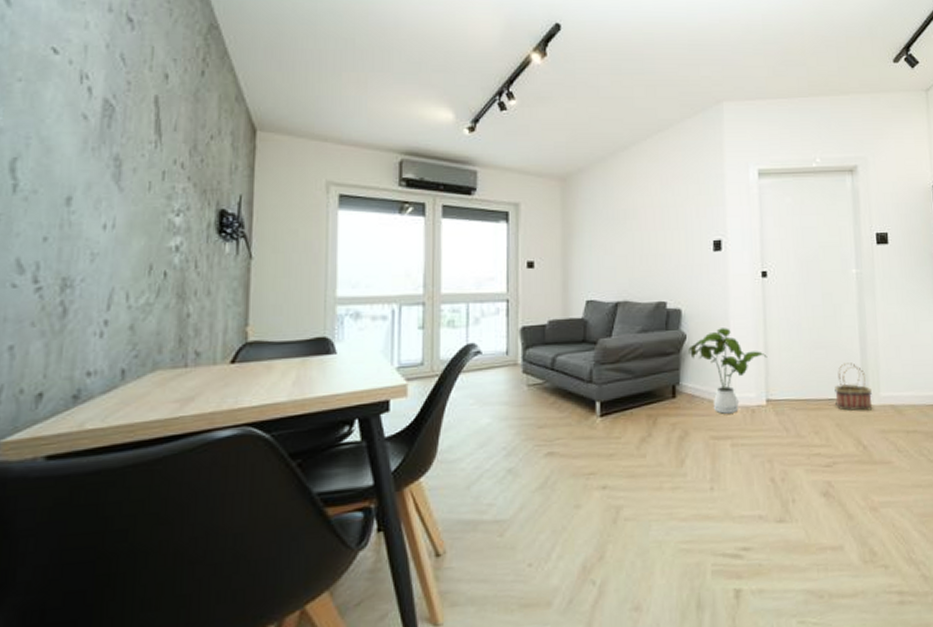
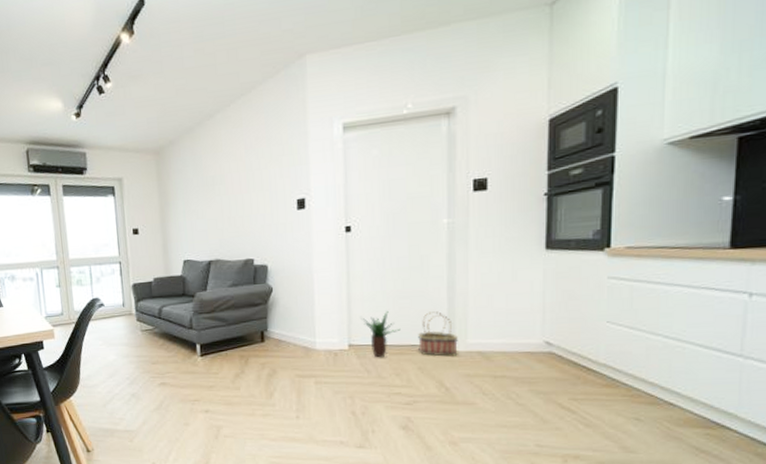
house plant: present [688,328,767,414] -> none [275,281,350,356]
potted plant: none [778,361,818,414] -> present [361,310,401,358]

